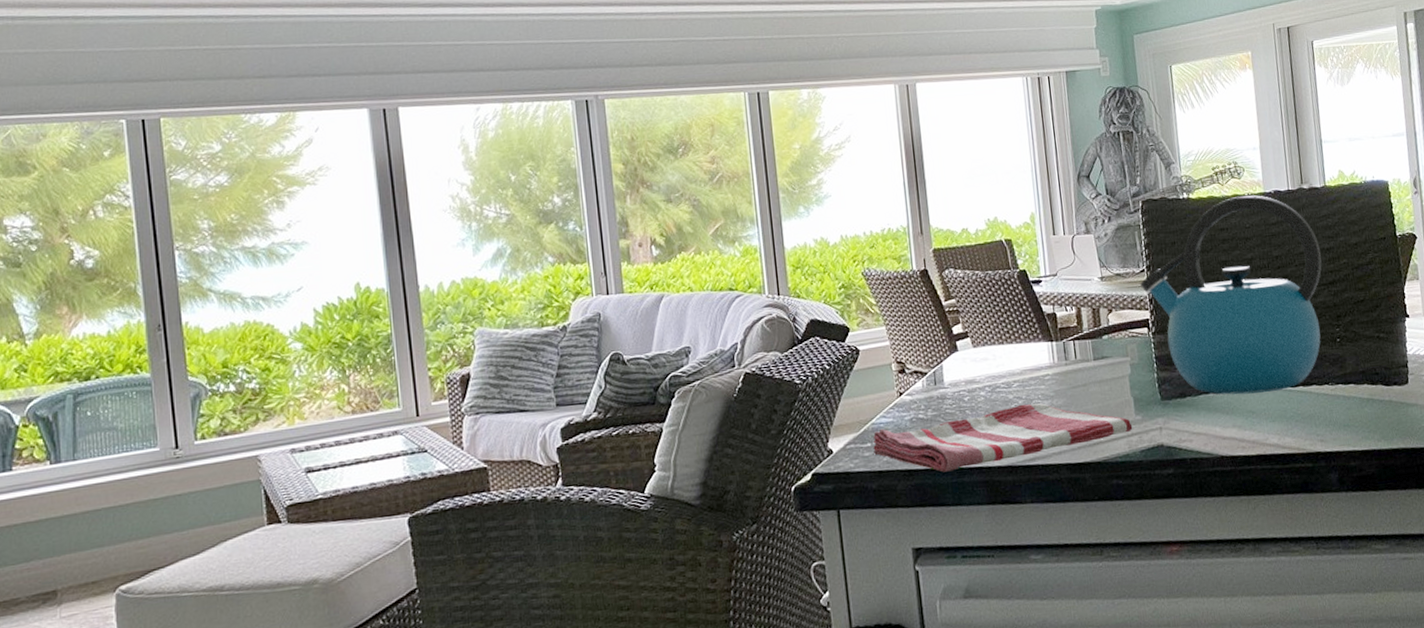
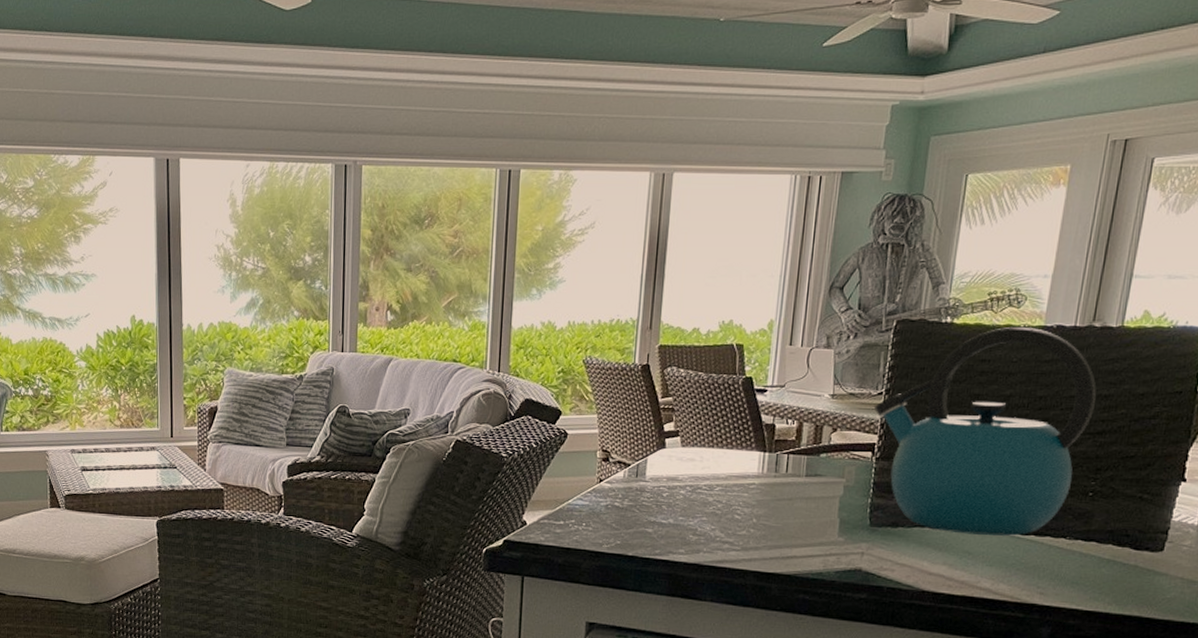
dish towel: present [873,403,1133,472] -> none [565,508,833,560]

